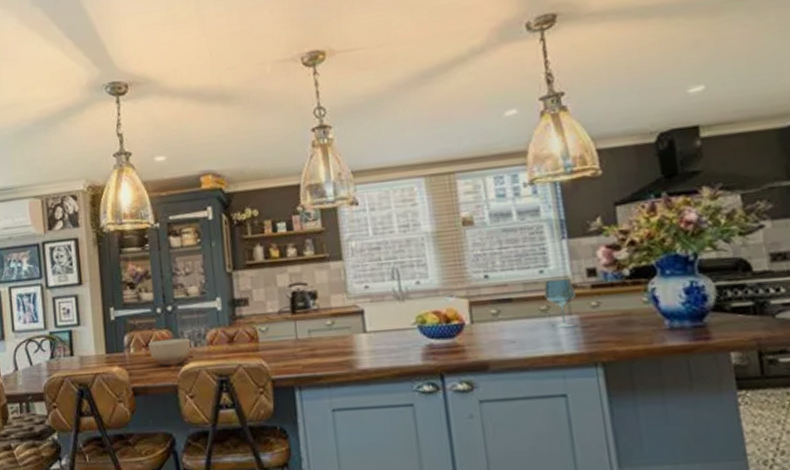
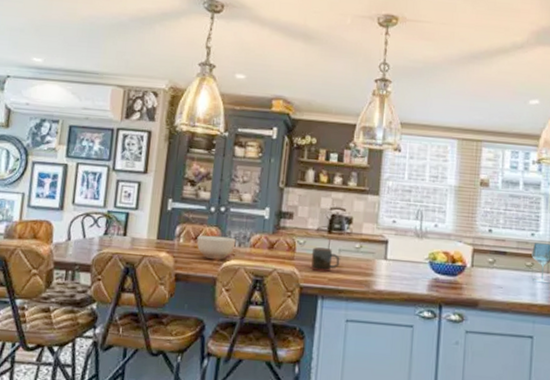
mug: none [277,331,312,359] -> present [311,247,340,272]

